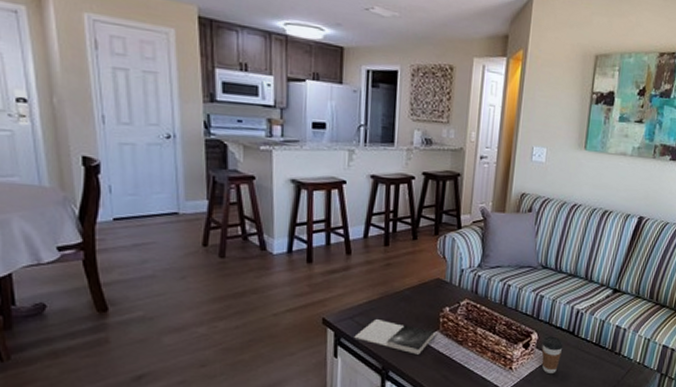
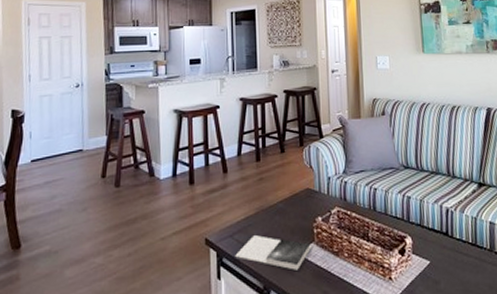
coffee cup: present [541,336,563,373] -> none [417,239,440,281]

